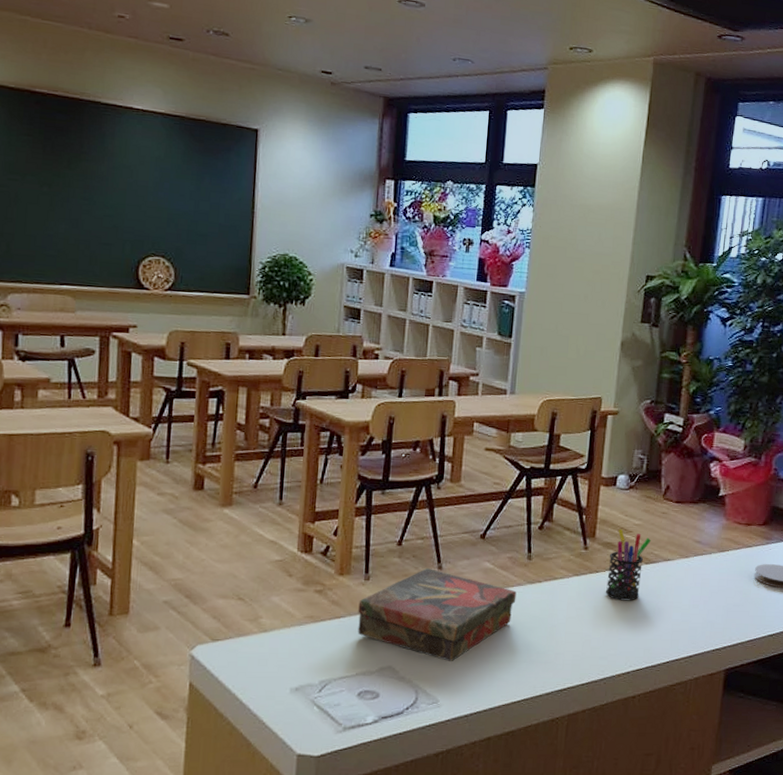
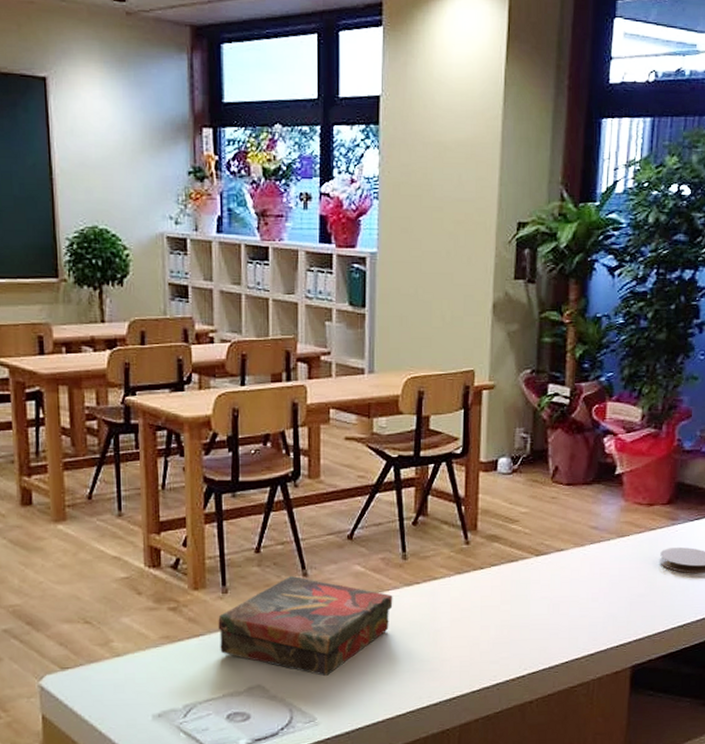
pen holder: present [605,529,651,601] -> none [492,518,540,599]

